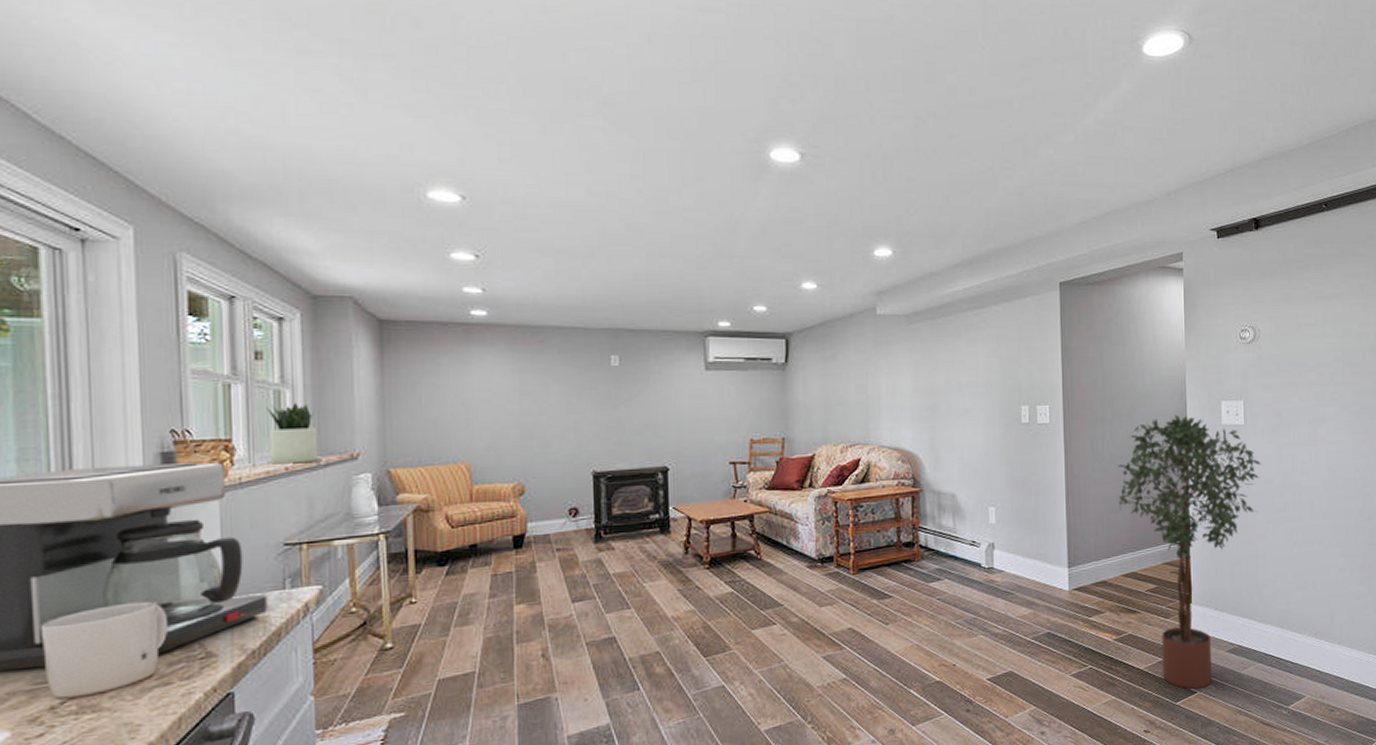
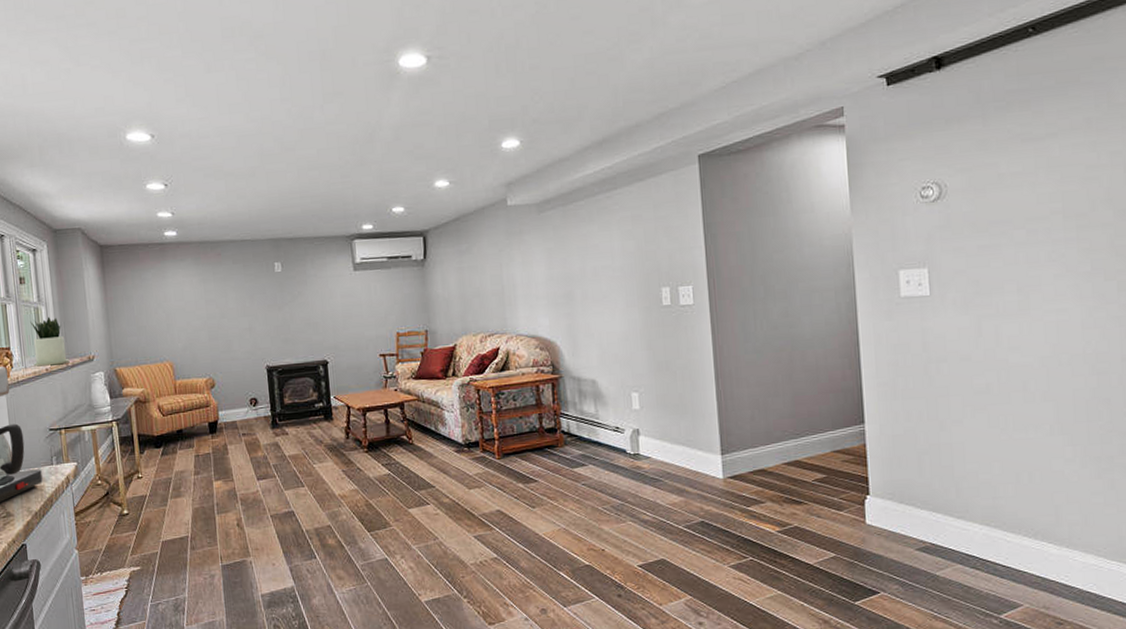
potted tree: present [1117,414,1261,689] -> none [773,288,954,589]

